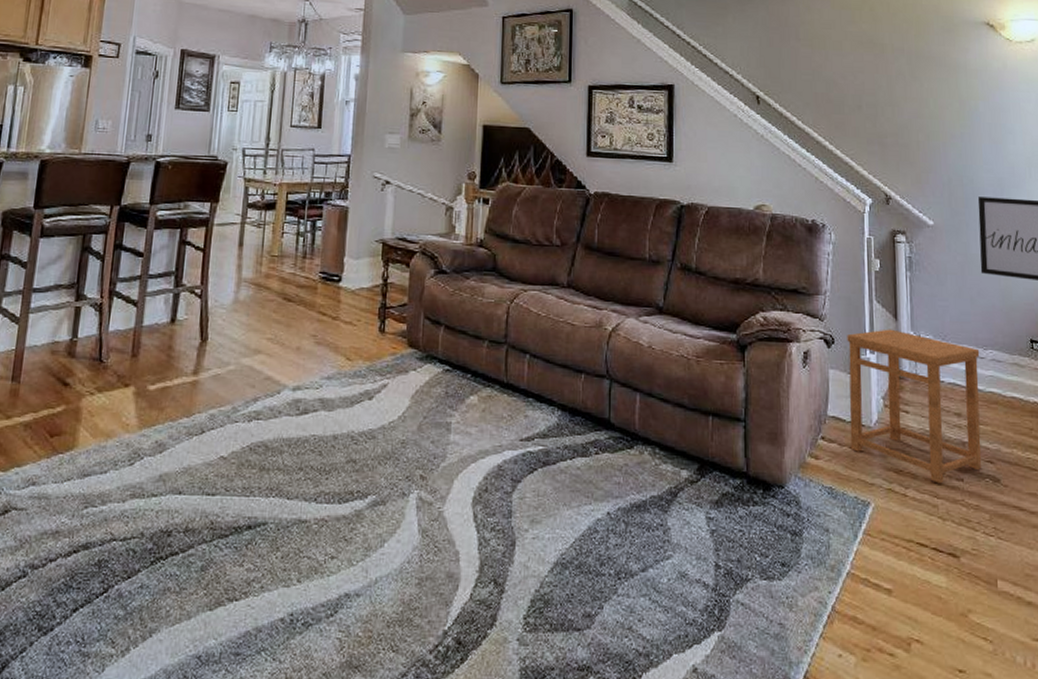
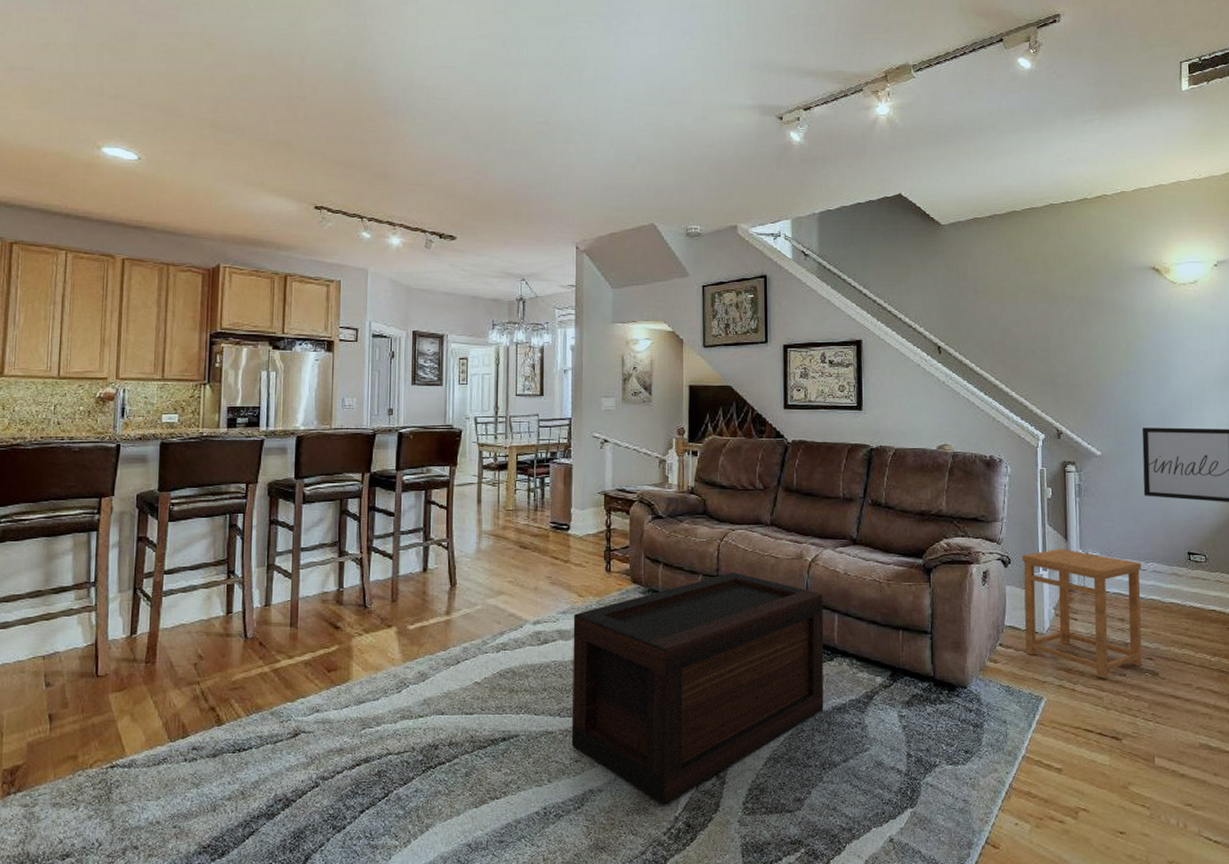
coffee table: none [327,340,624,616] -> present [571,573,824,805]

